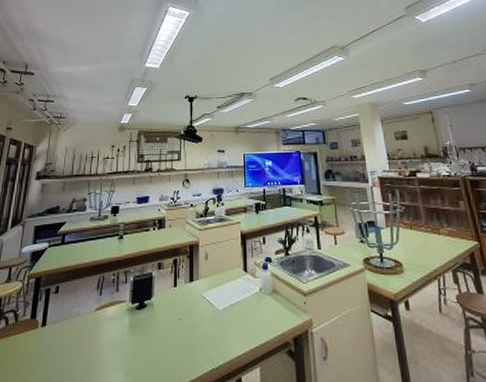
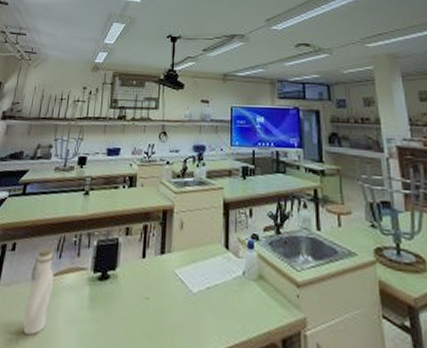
water bottle: none [71,287,96,363] -> present [23,247,55,336]

